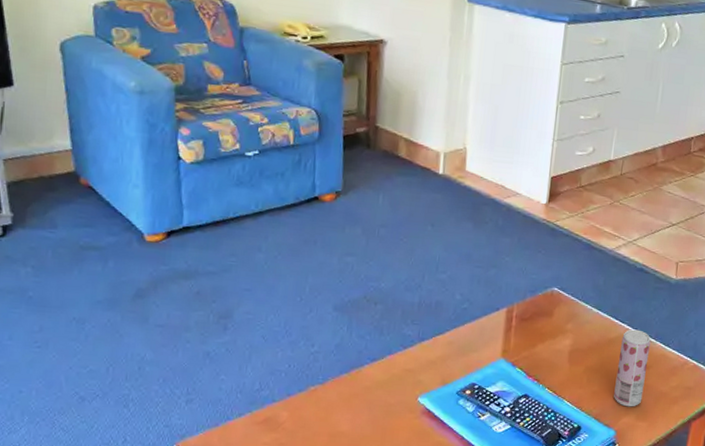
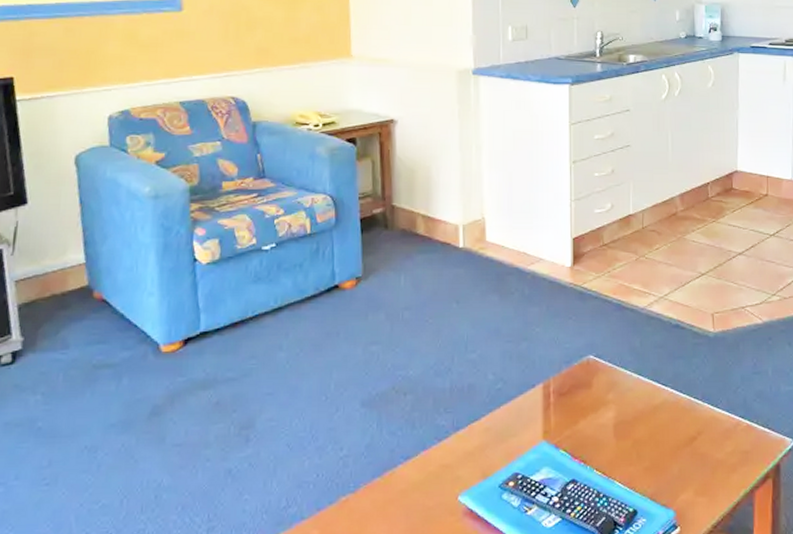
beverage can: present [614,329,651,407] -> none [667,392,699,482]

